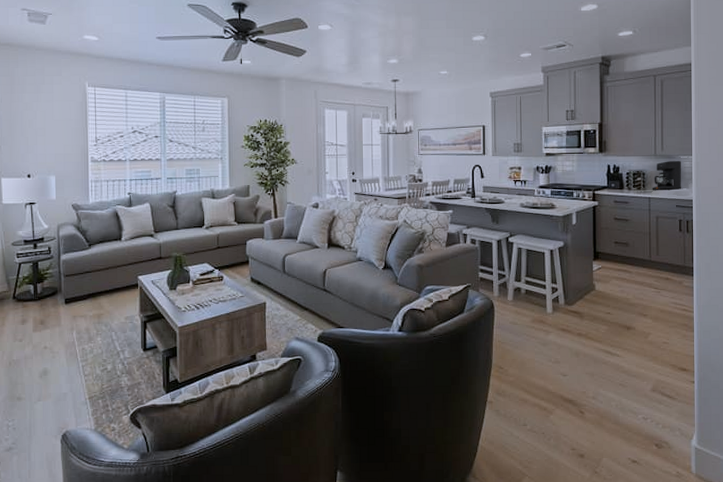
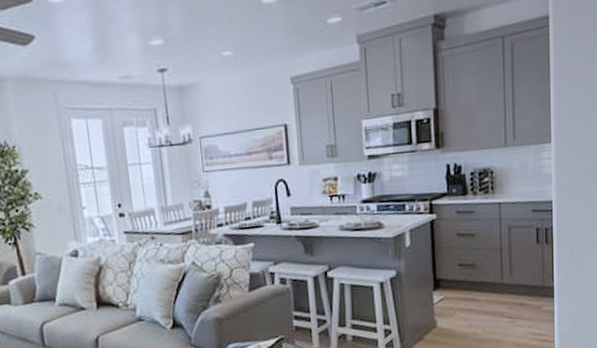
coffee maker: present [652,161,682,191] -> none [502,151,539,194]

